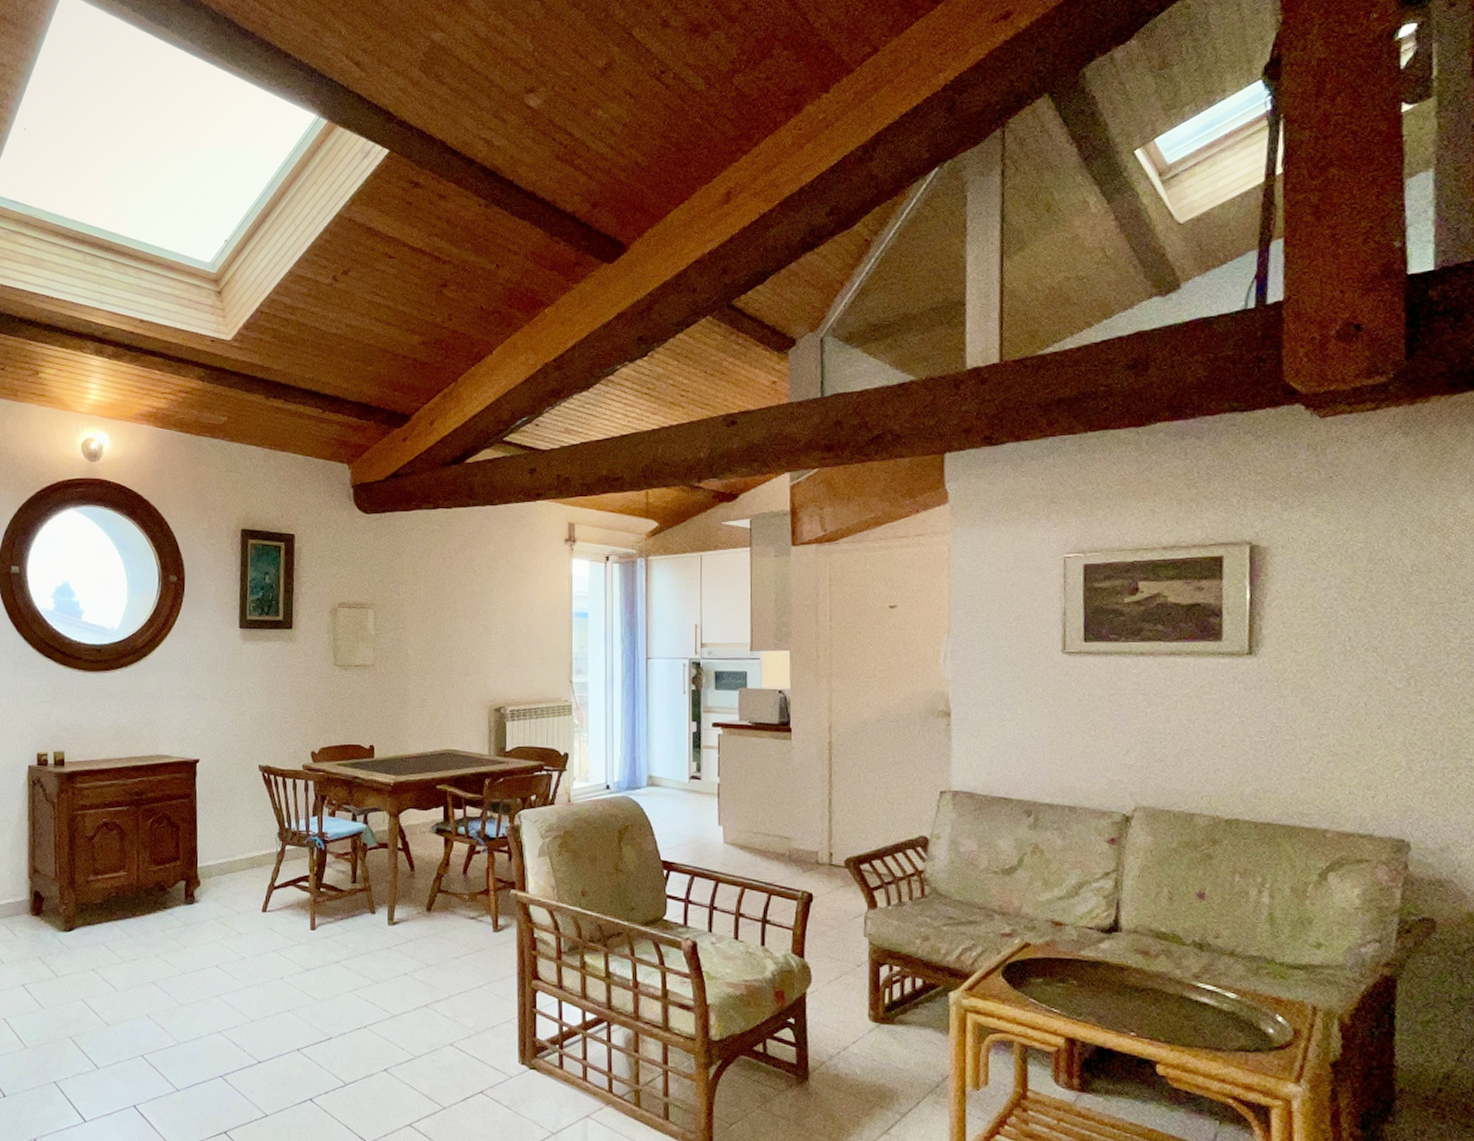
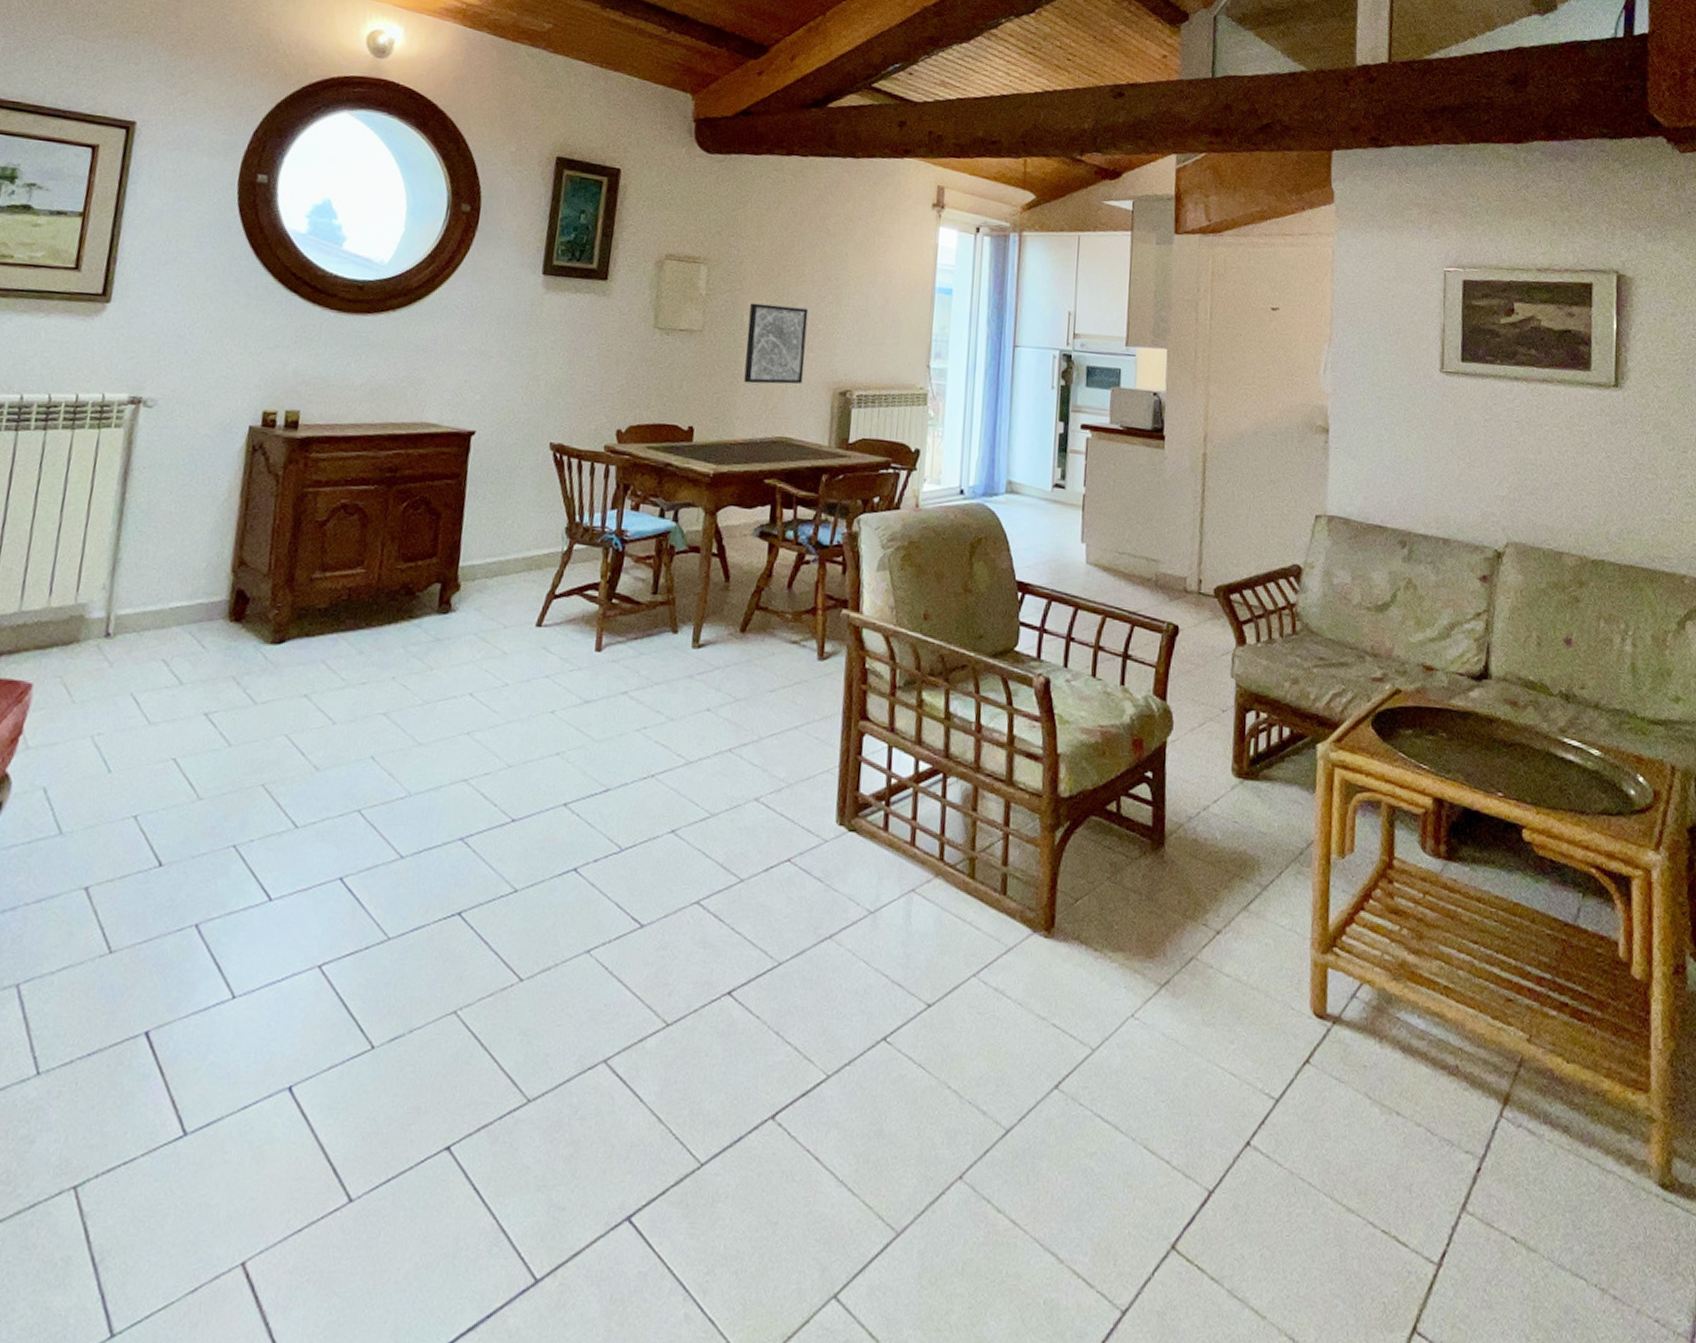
wall art: none [412,638,463,706] -> present [743,303,809,384]

